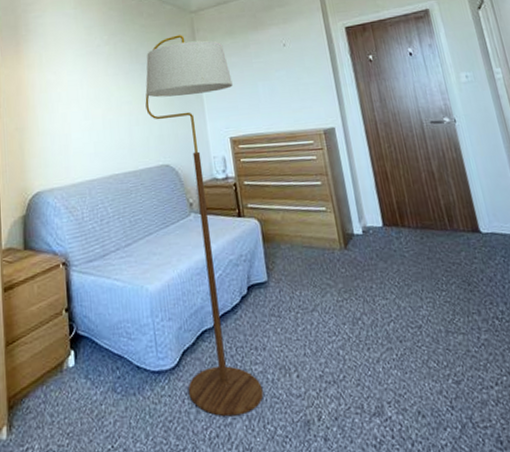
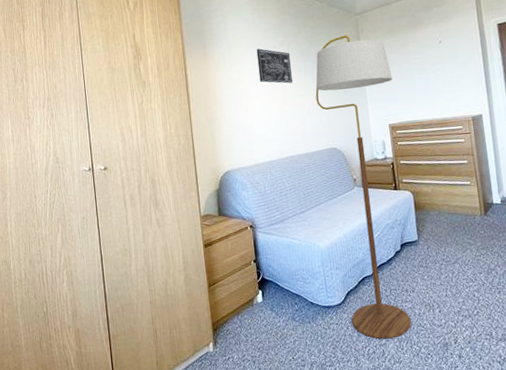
wall art: none [78,47,119,88] -> present [256,48,293,84]

